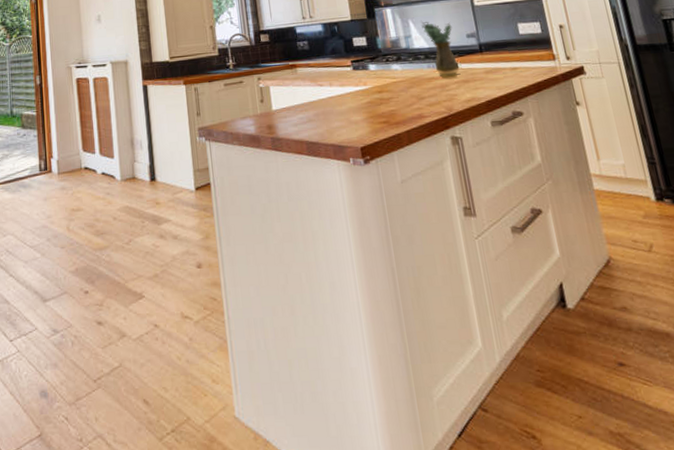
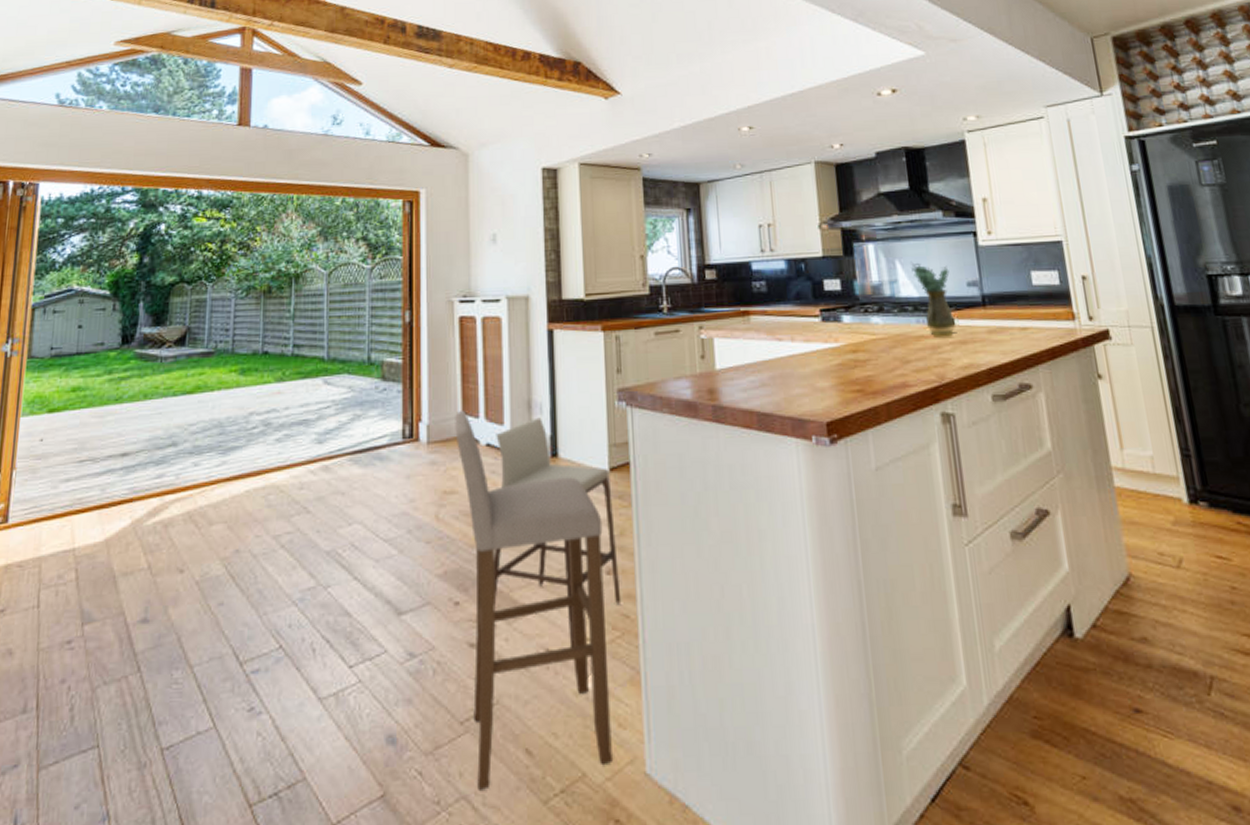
bar stool: none [77,149,209,431] -> present [455,411,612,790]
bar stool: none [108,151,210,324] -> present [493,417,622,648]

